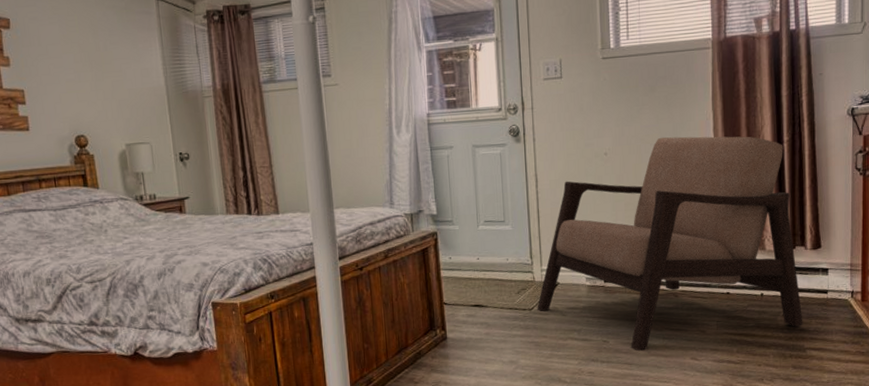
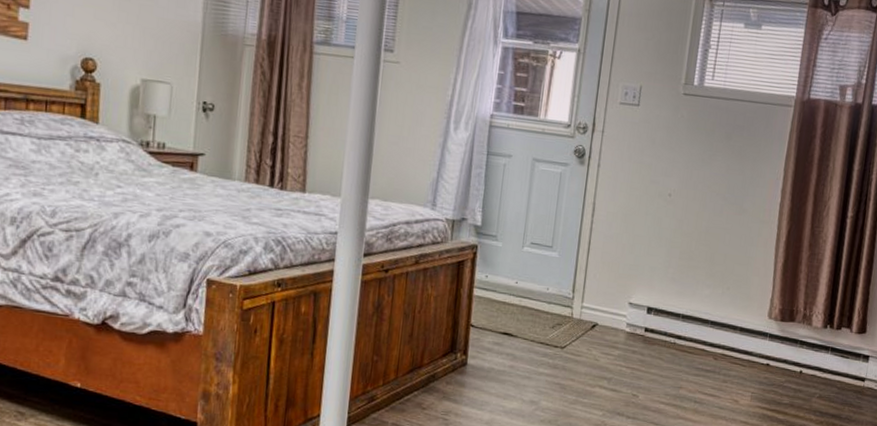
armchair: present [537,136,803,351] -> none [569,188,847,412]

